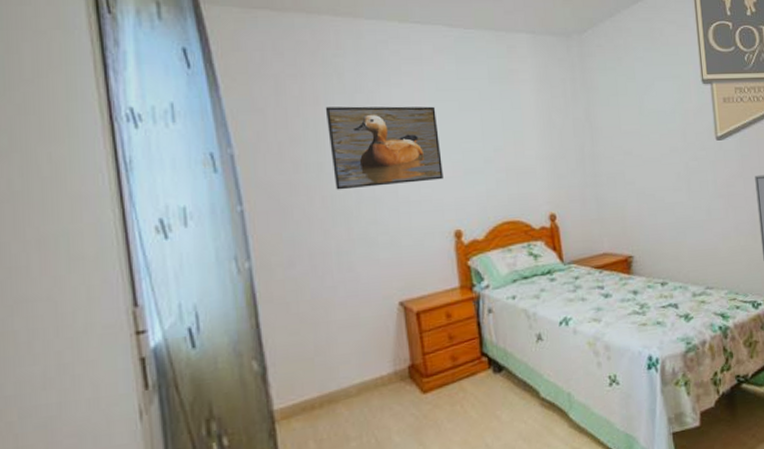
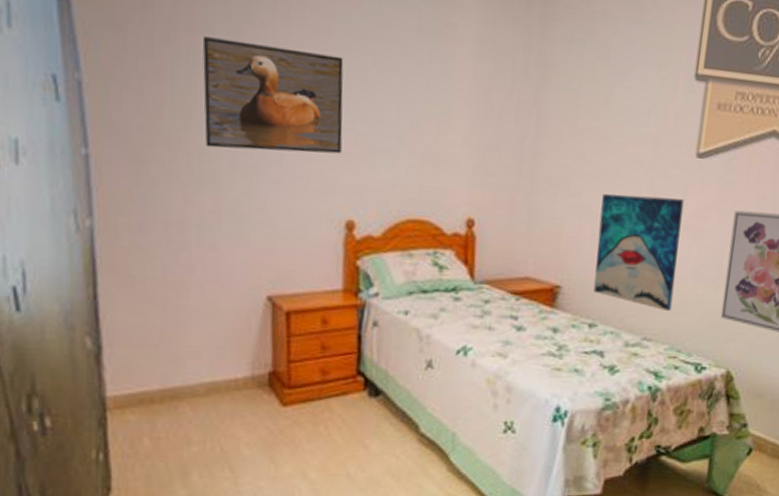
wall art: none [651,173,723,263] -> present [593,193,684,312]

